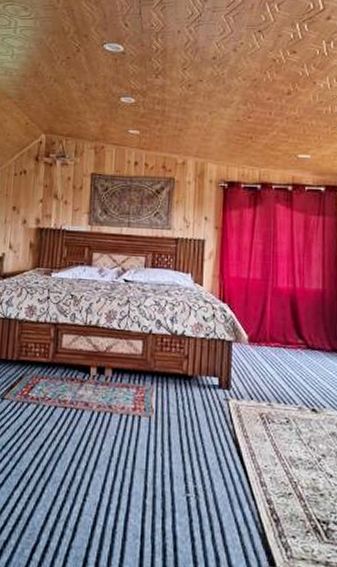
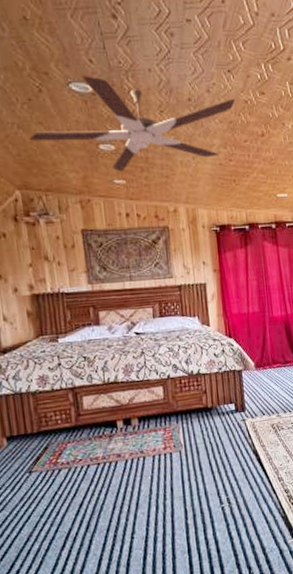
ceiling fan: none [62,37,263,123] -> present [29,76,236,172]

